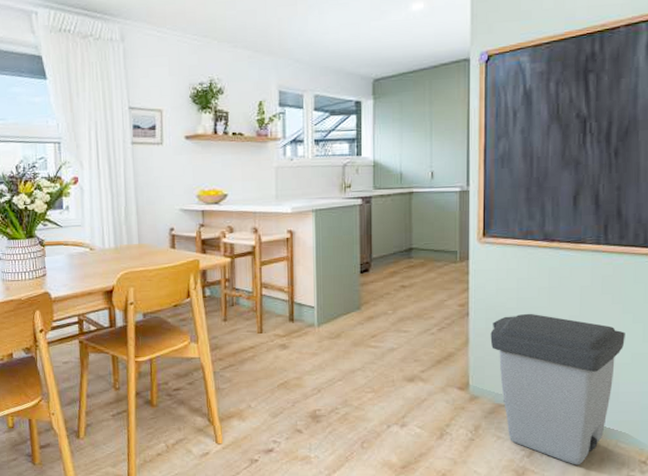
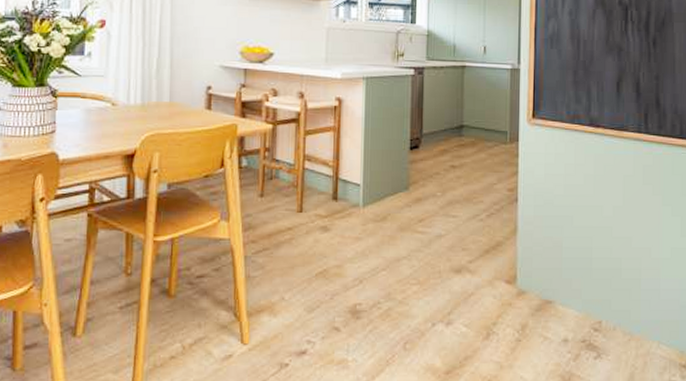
trash can: present [490,313,625,465] -> none [538,201,665,370]

